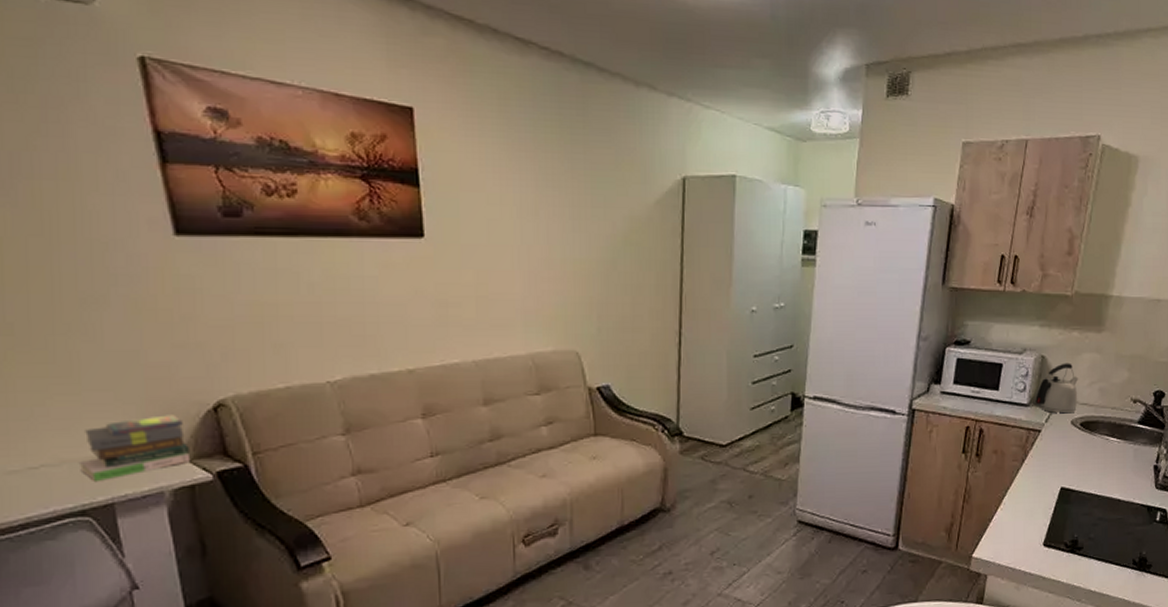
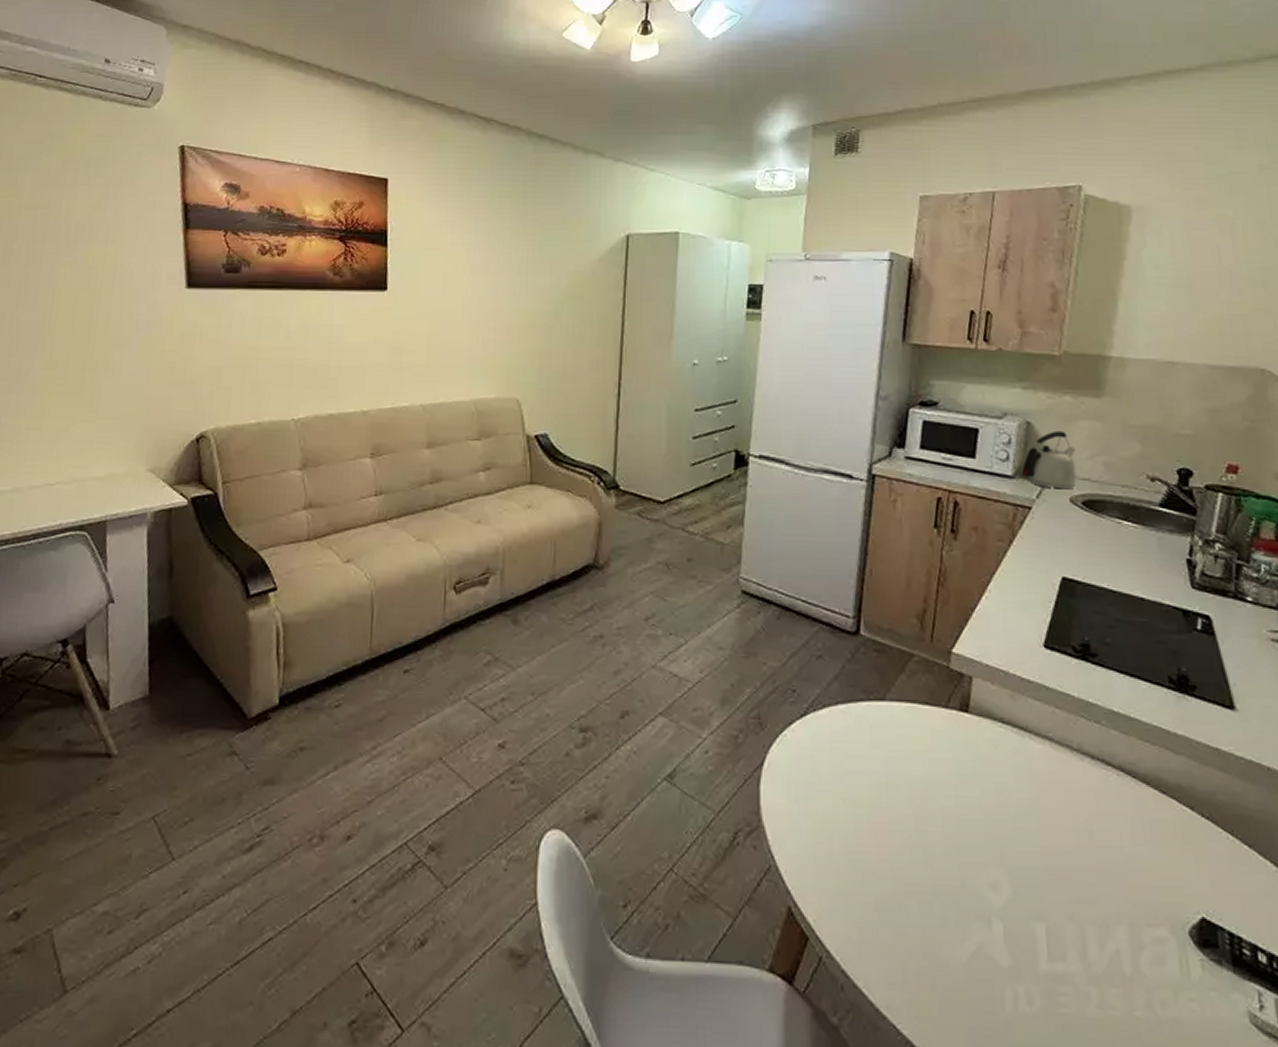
books: present [78,414,191,483] -> none [84,443,173,501]

